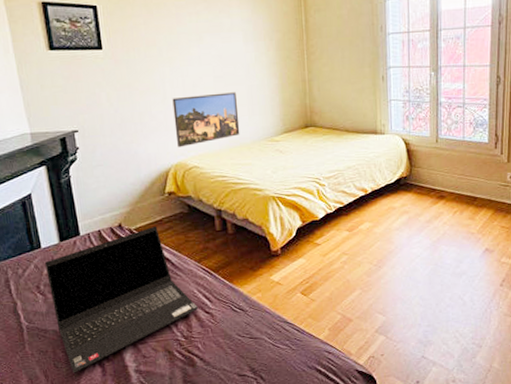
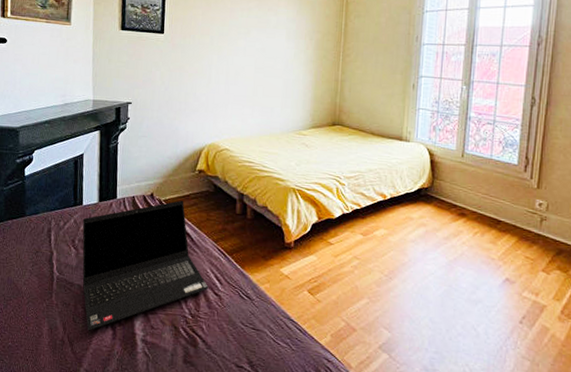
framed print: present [172,92,240,148] -> none [213,83,273,130]

